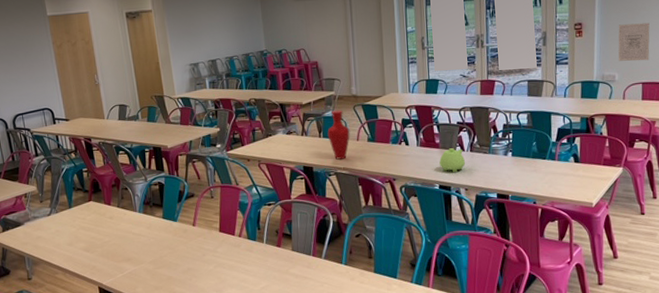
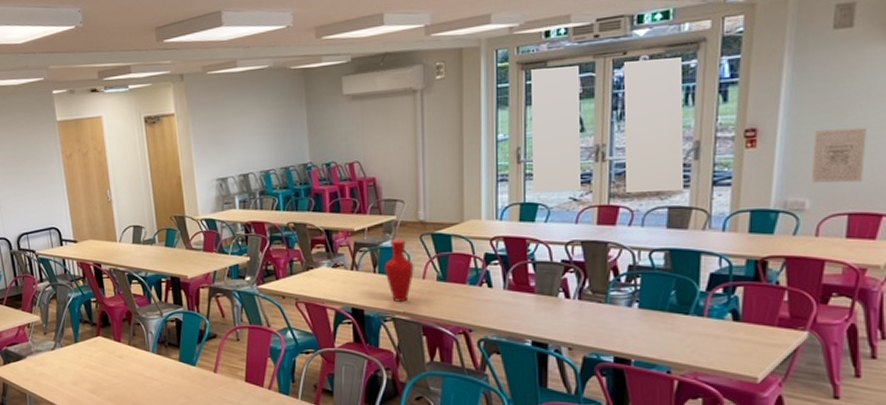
teapot: present [439,148,466,173] -> none [534,294,571,327]

